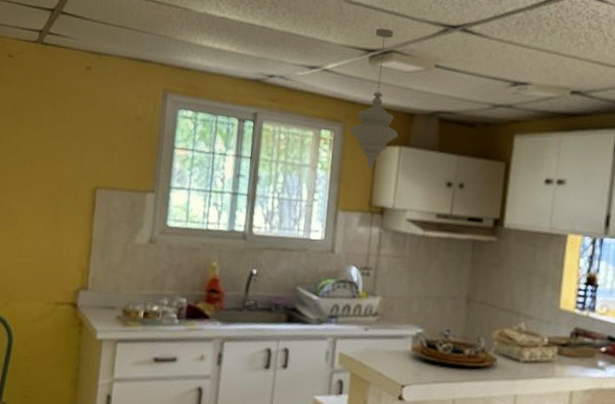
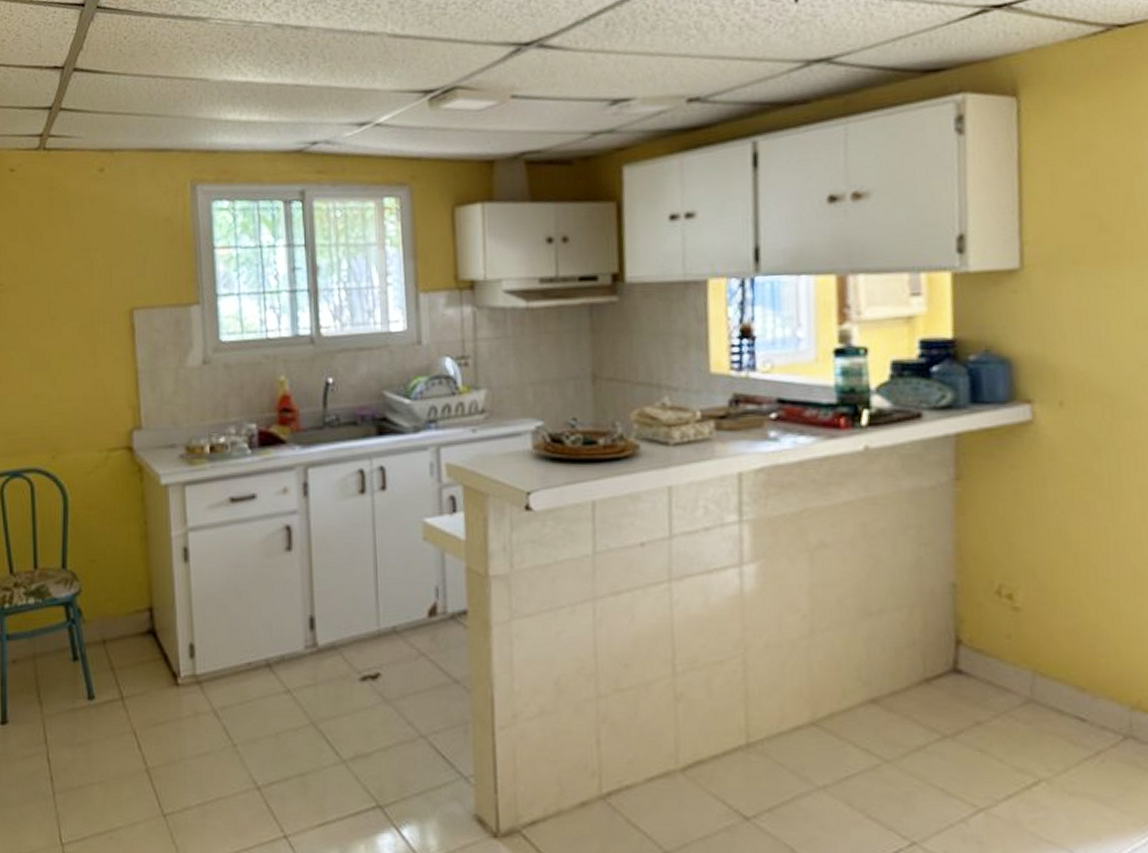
pendant light: present [349,28,399,168] -> none [418,60,478,235]

